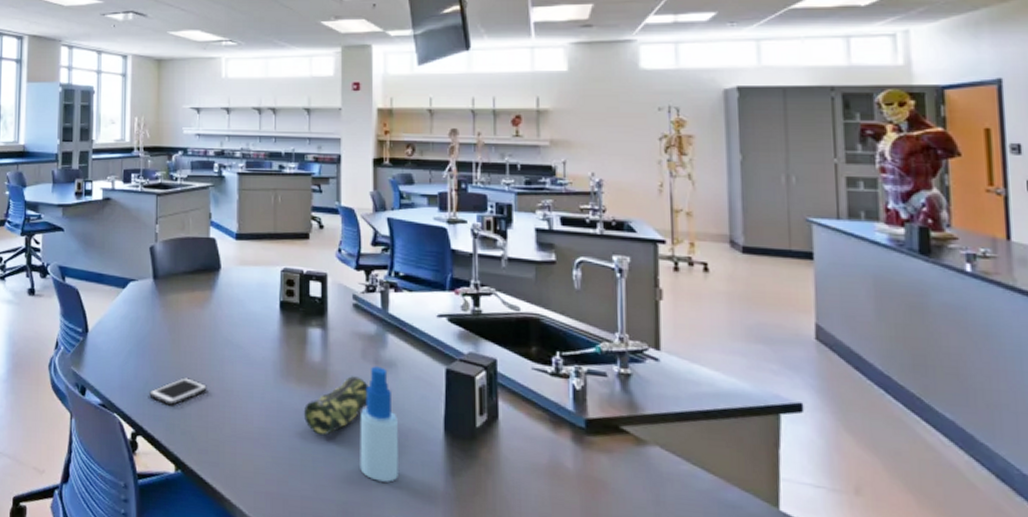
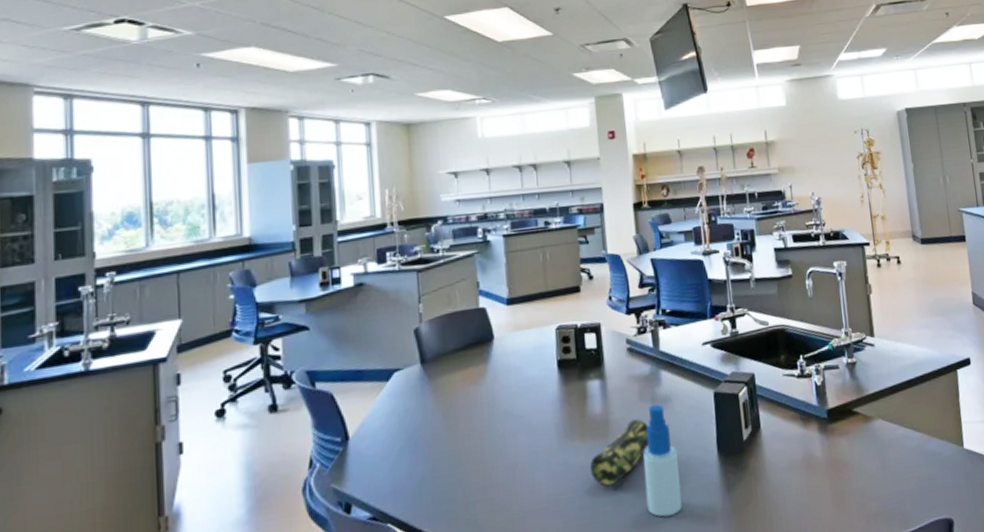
cell phone: present [149,377,207,405] -> none [426,462,490,498]

